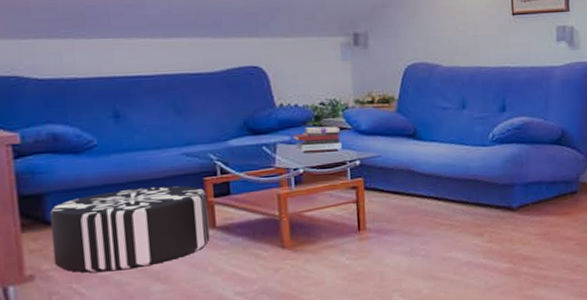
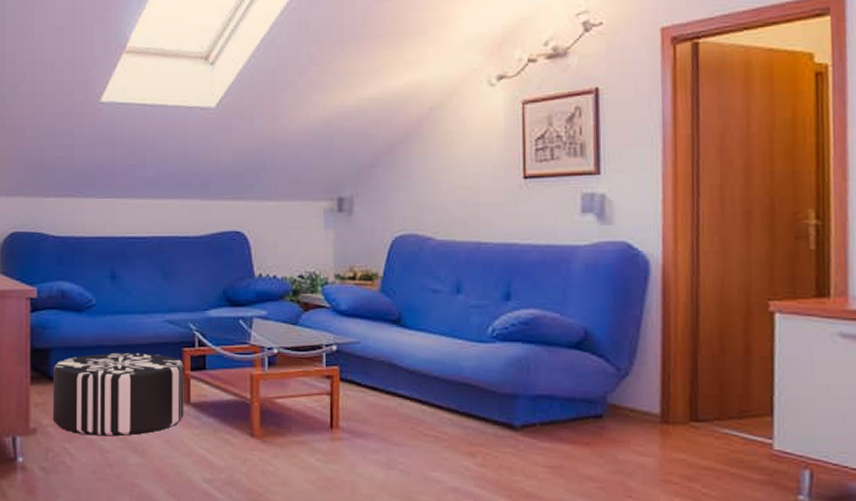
books: present [292,126,343,153] -> none [269,303,319,332]

